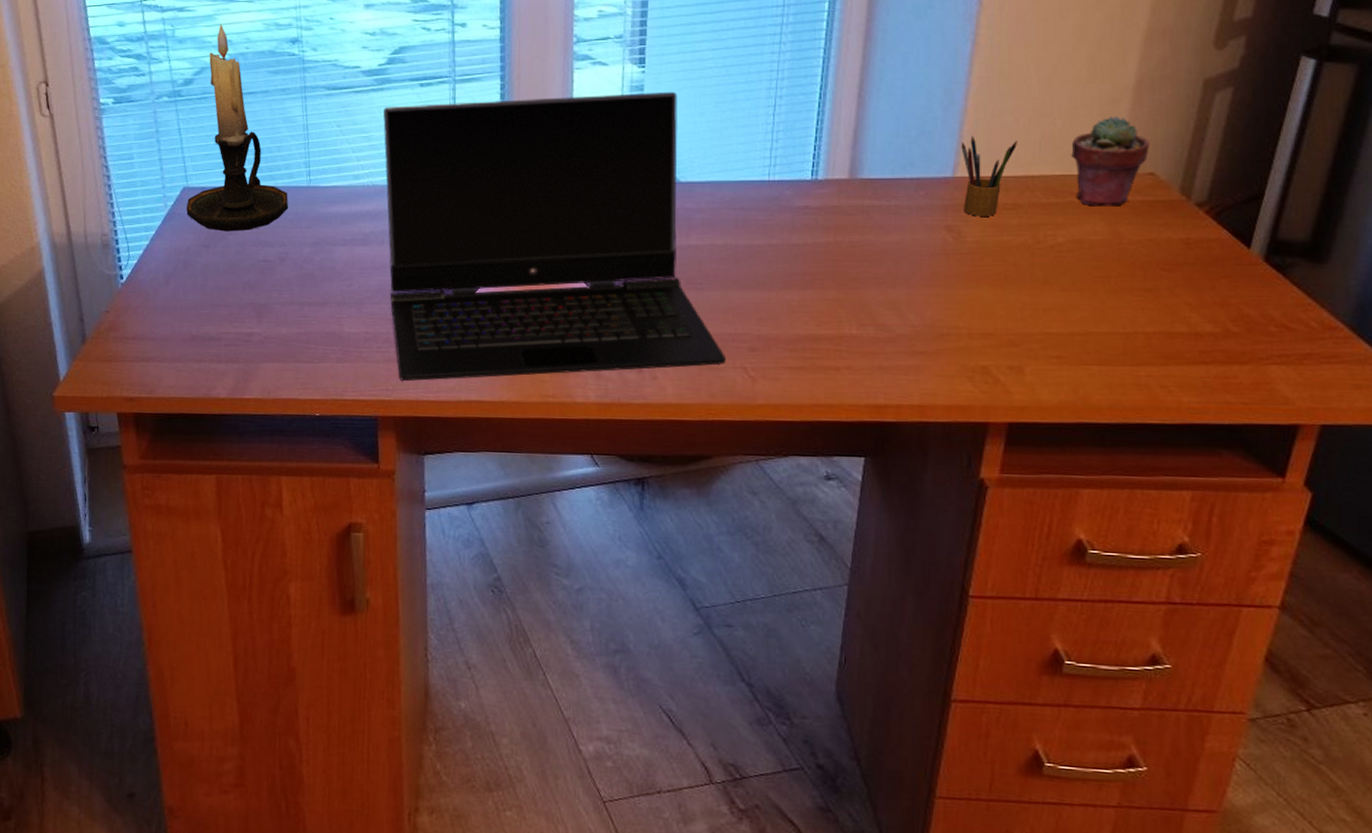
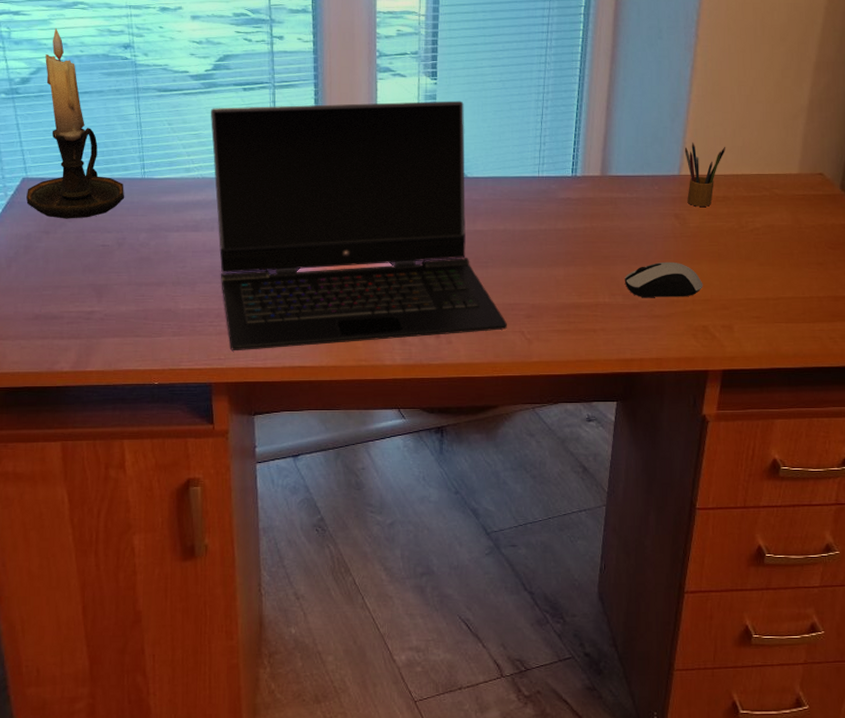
computer mouse: none [877,285,984,330] -> present [624,261,703,297]
potted succulent: present [1071,115,1150,207] -> none [764,128,819,199]

